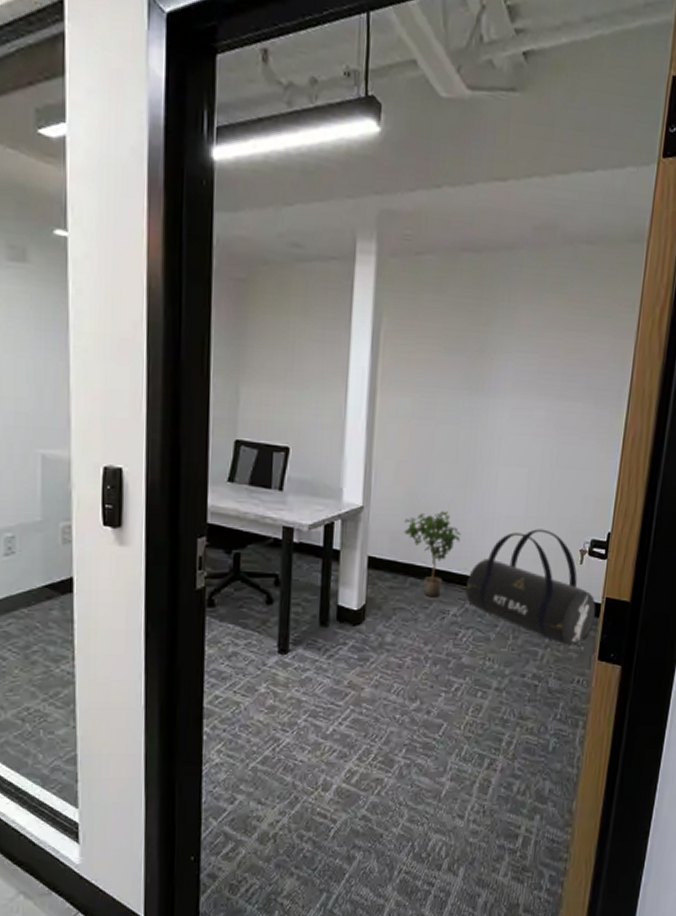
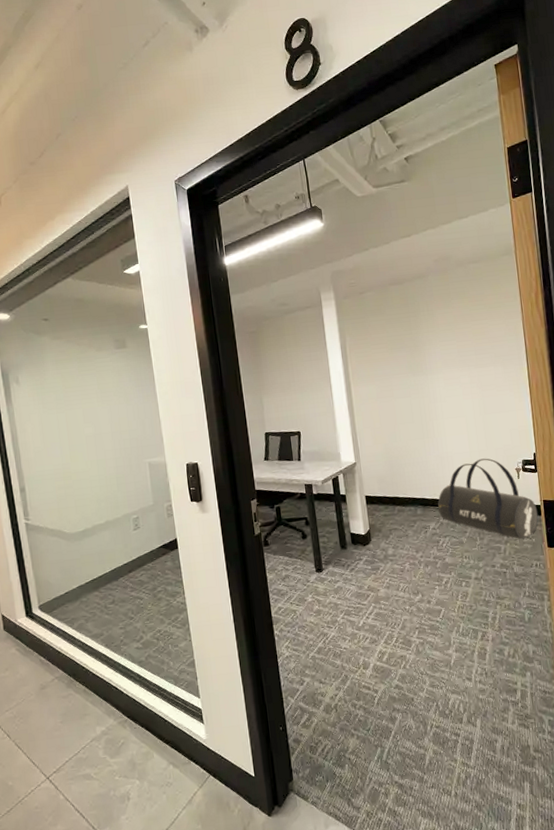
potted plant: present [403,511,461,598] -> none [385,456,427,519]

